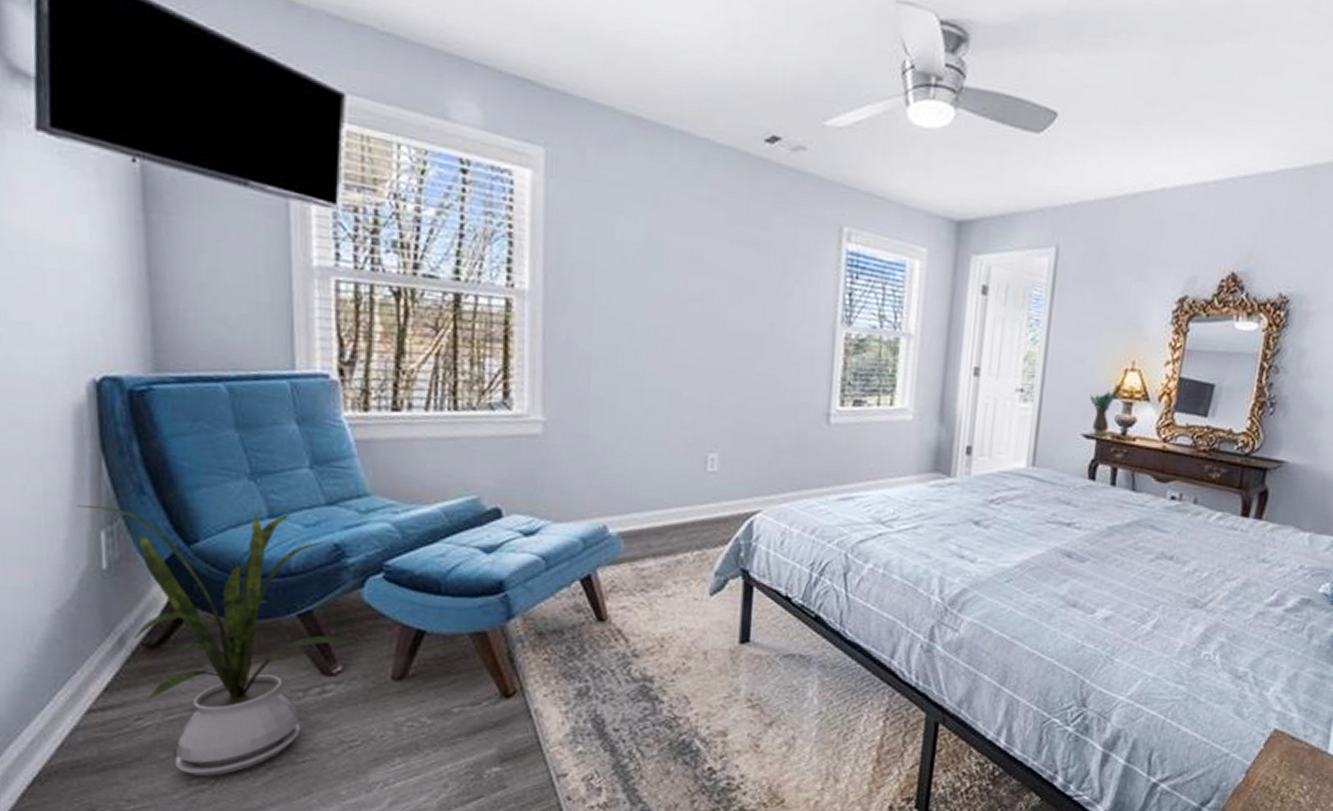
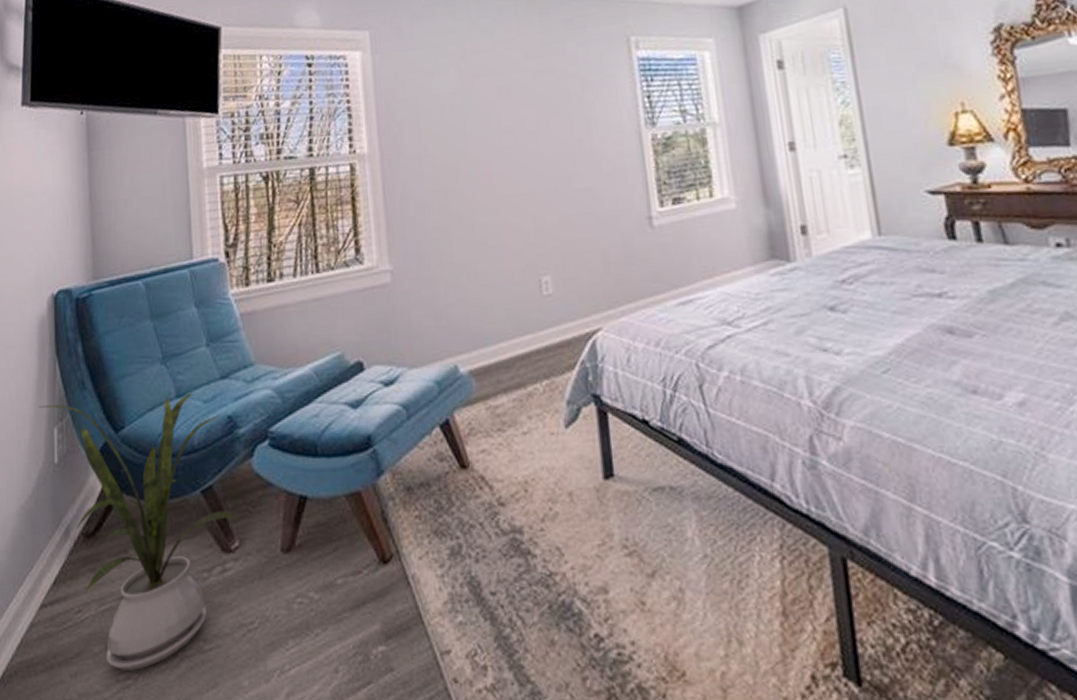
vase: present [1089,390,1118,436] -> none [922,137,956,190]

